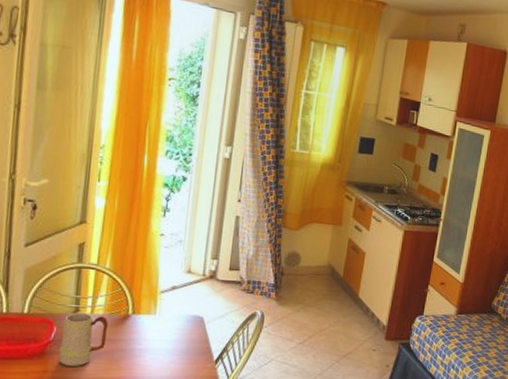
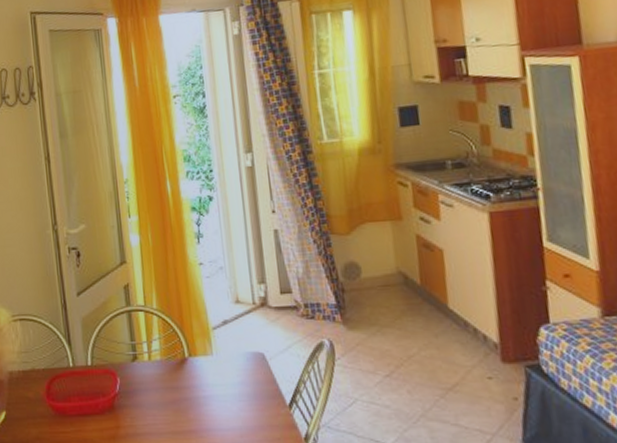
mug: present [59,312,109,366] -> none [125,359,169,420]

